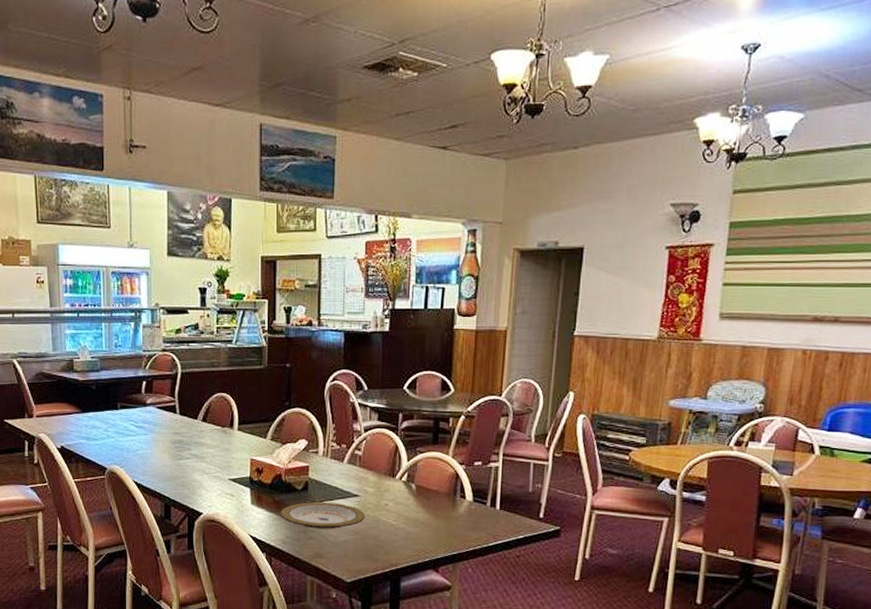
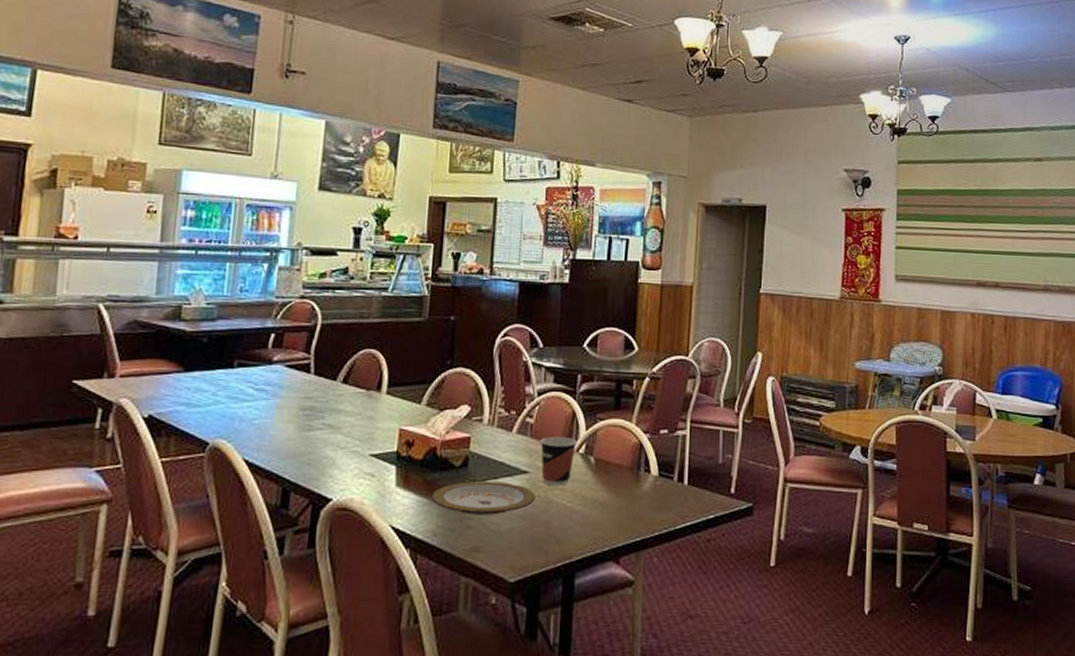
cup: none [368,467,400,508] -> present [540,437,578,486]

